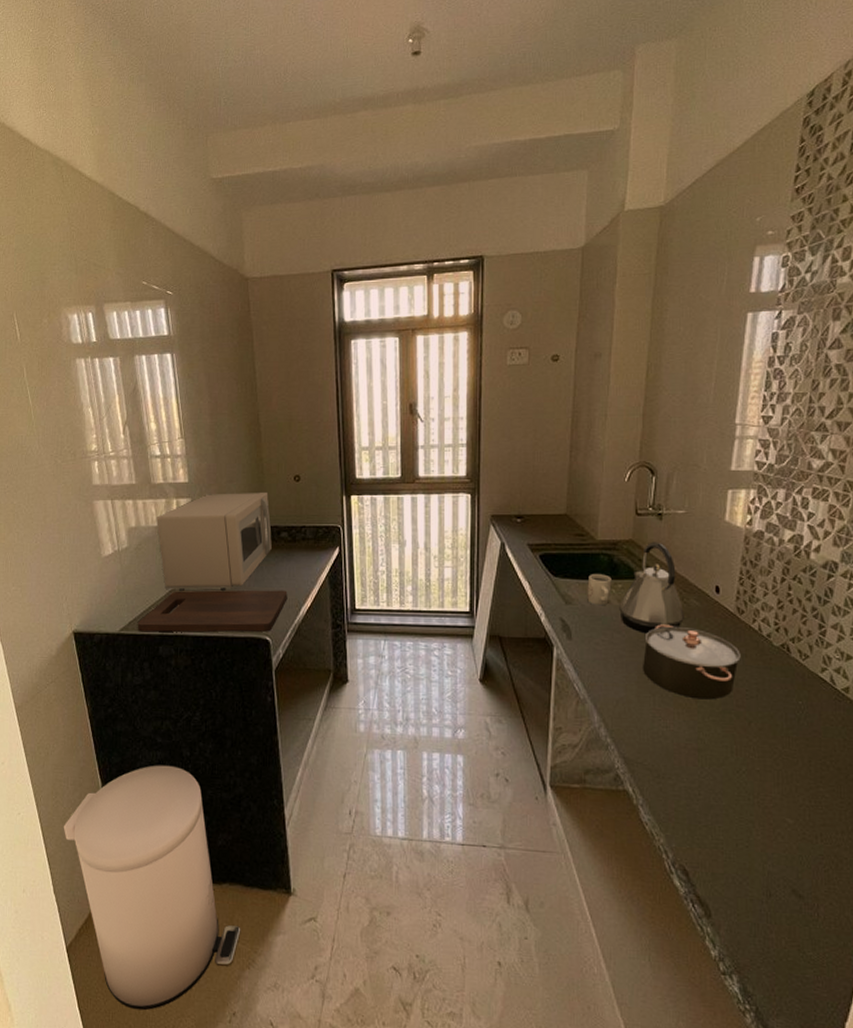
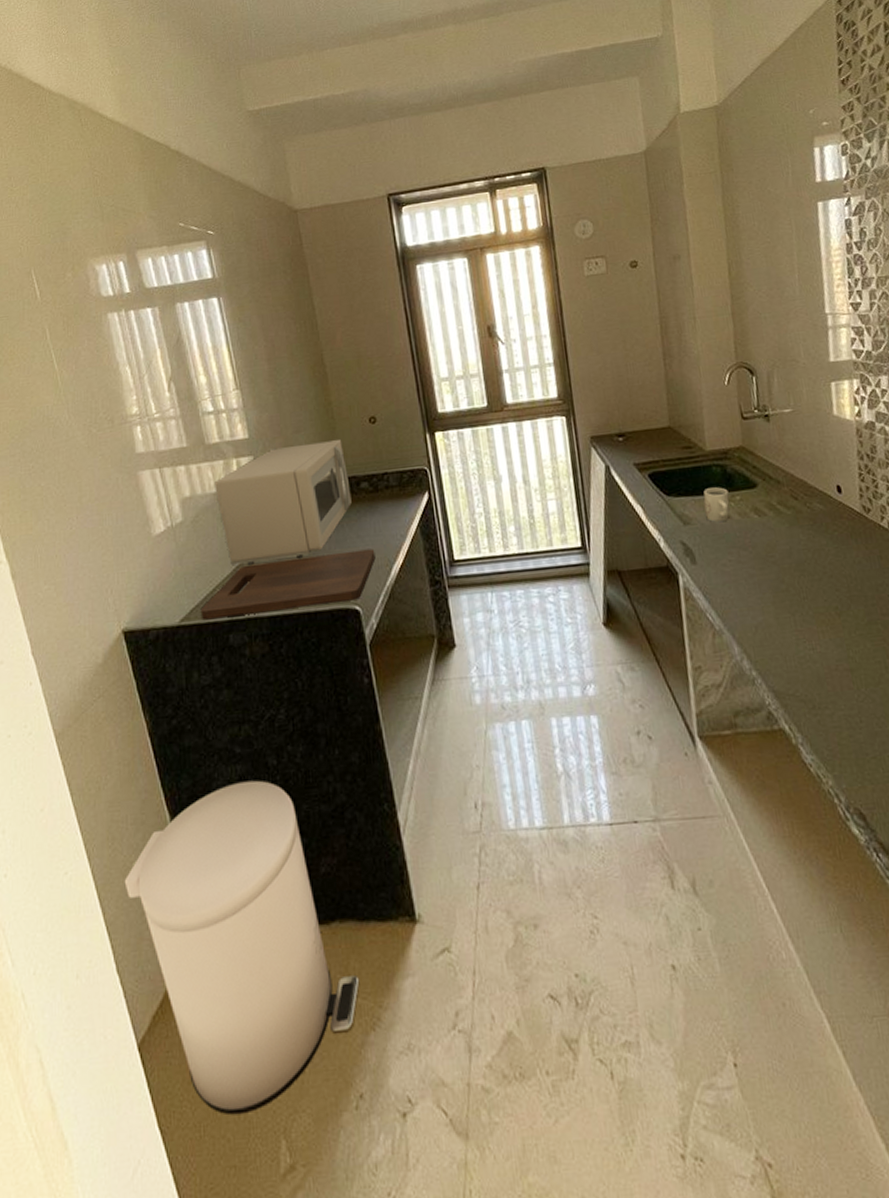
kettle: present [619,541,684,634] -> none [740,445,811,547]
cooking pot: present [643,624,741,700] -> none [773,534,877,613]

